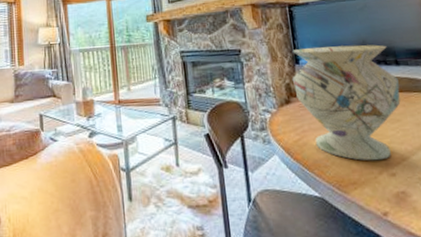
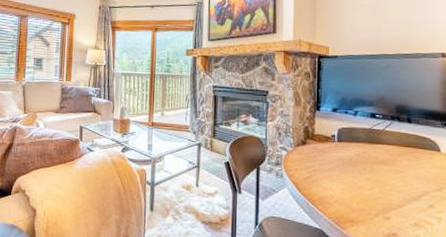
decorative vase: present [293,44,401,161] -> none [312,97,407,205]

